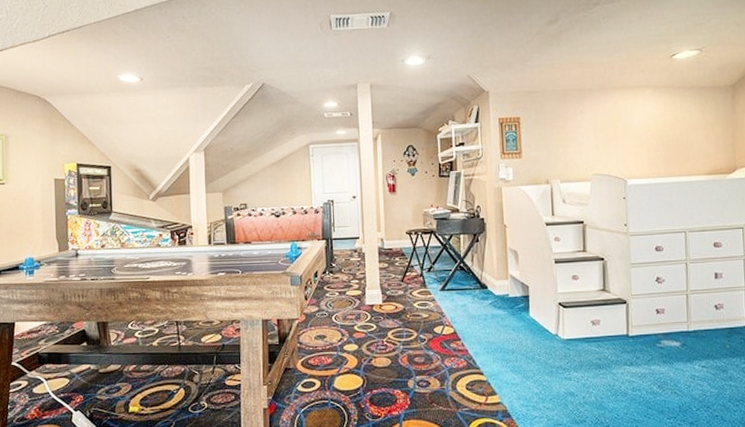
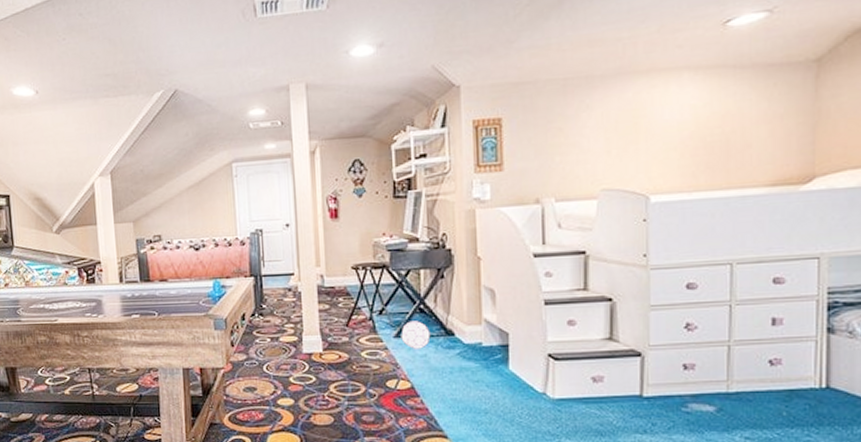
ball: none [445,276,469,300] -> present [401,321,431,349]

